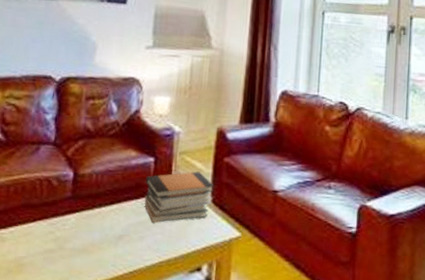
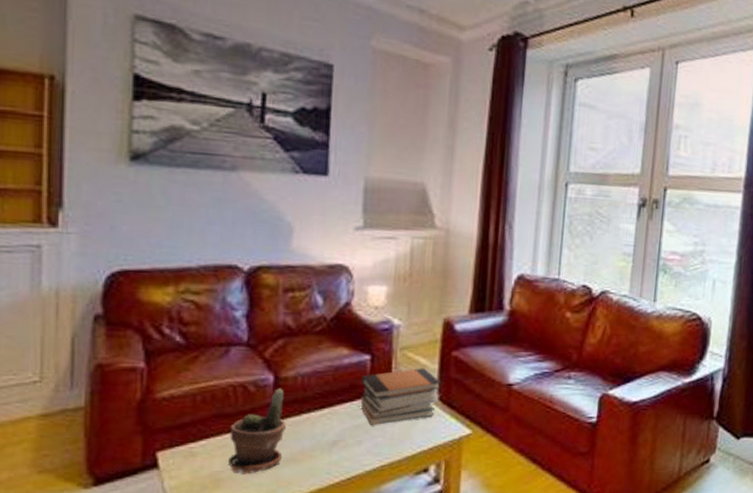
potted plant: none [31,184,81,262] -> present [228,388,286,474]

